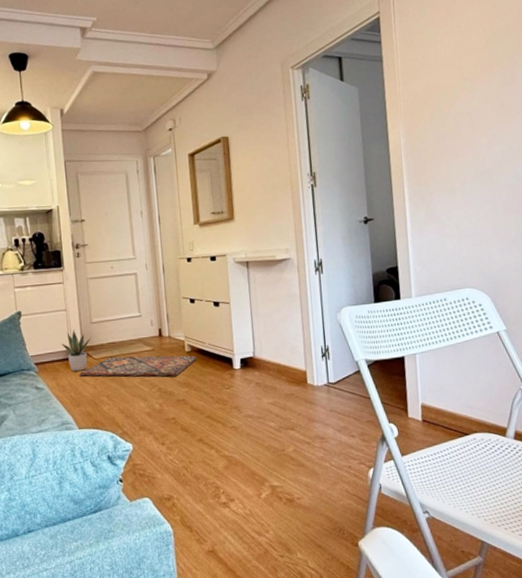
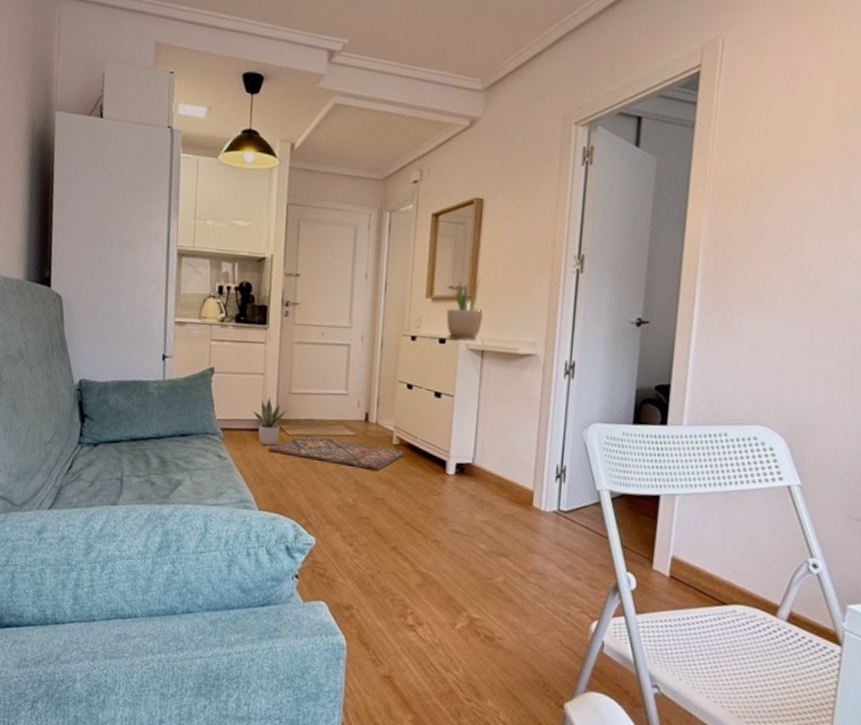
potted plant: none [212,204,242,256] -> present [446,280,481,341]

